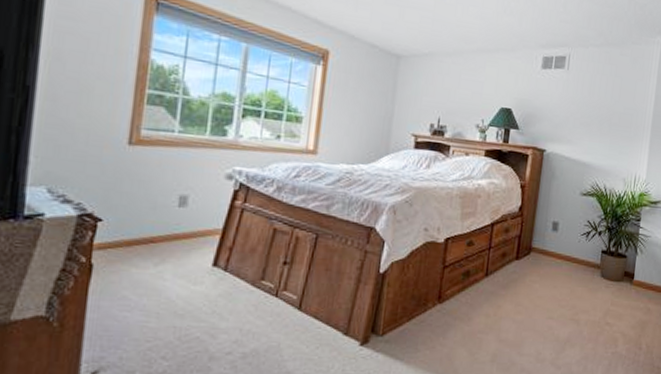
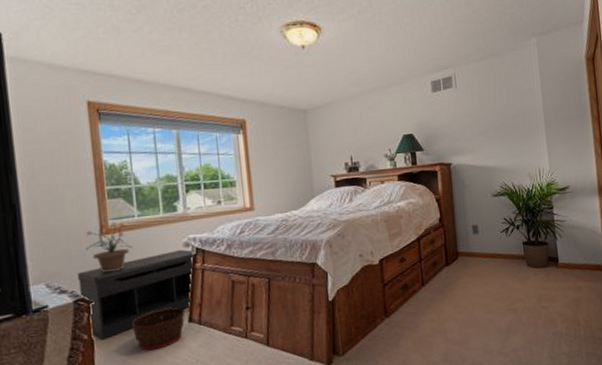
bench: none [87,180,238,267] -> present [78,250,195,340]
potted plant: none [106,132,165,190] -> present [86,222,133,273]
basket: none [142,243,211,291] -> present [131,306,185,351]

